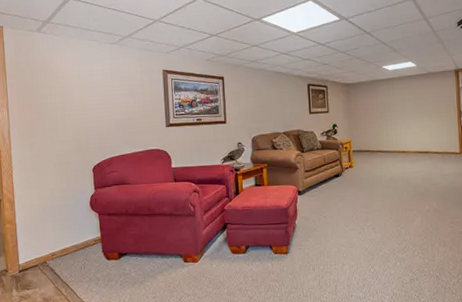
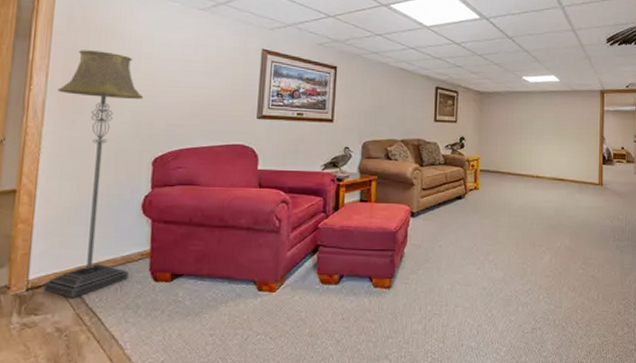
floor lamp: none [17,87,88,276] -> present [44,50,144,299]

